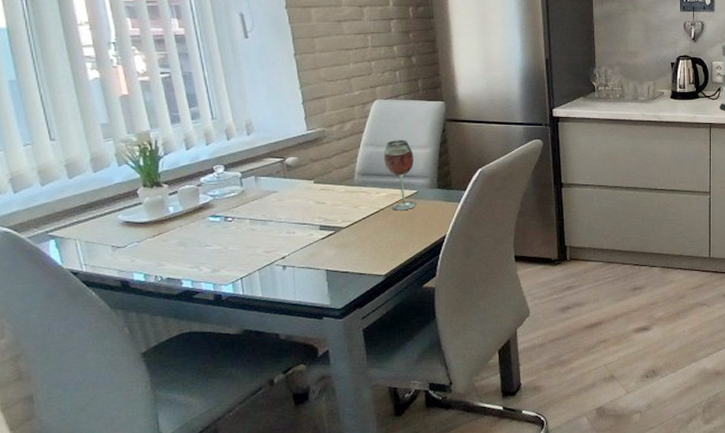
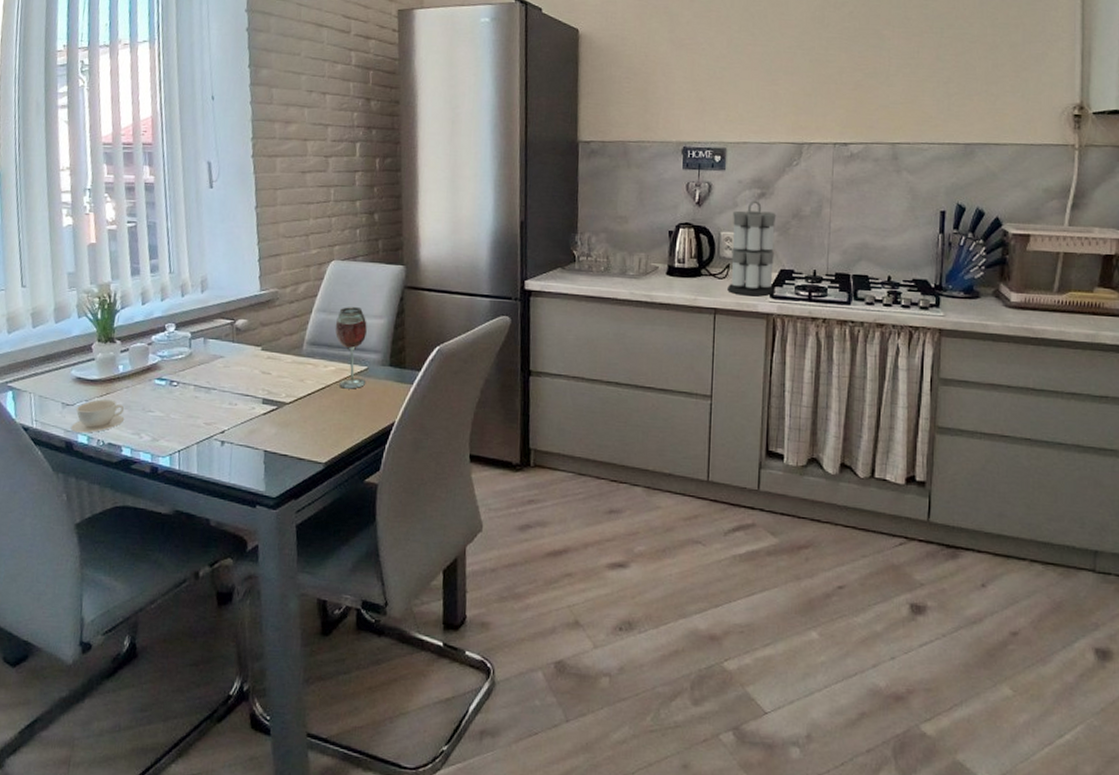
teacup: none [125,239,181,272] -> present [71,399,125,433]

